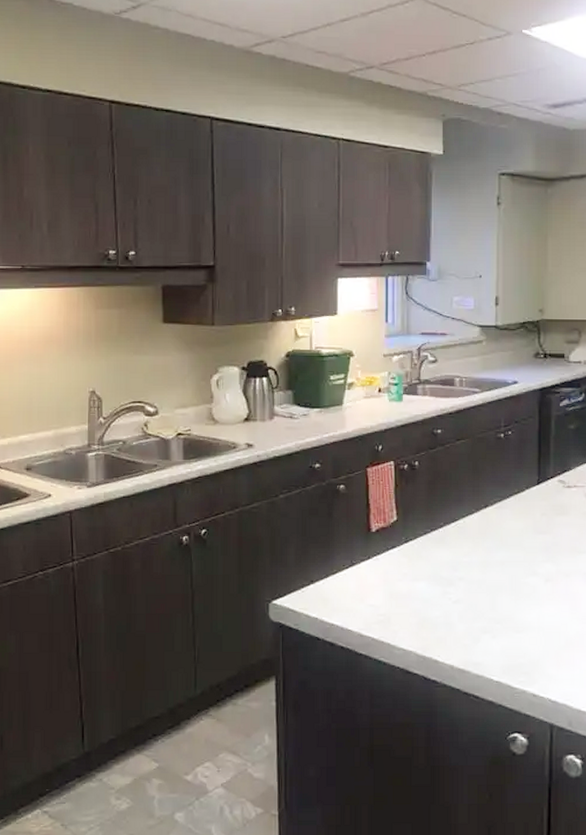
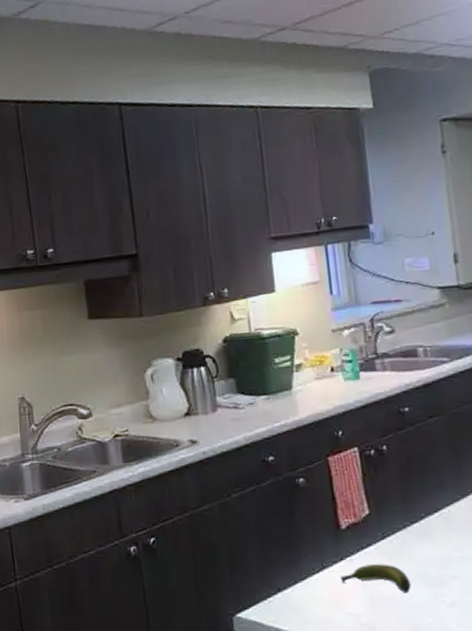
banana: none [366,564,425,590] -> present [340,564,411,593]

